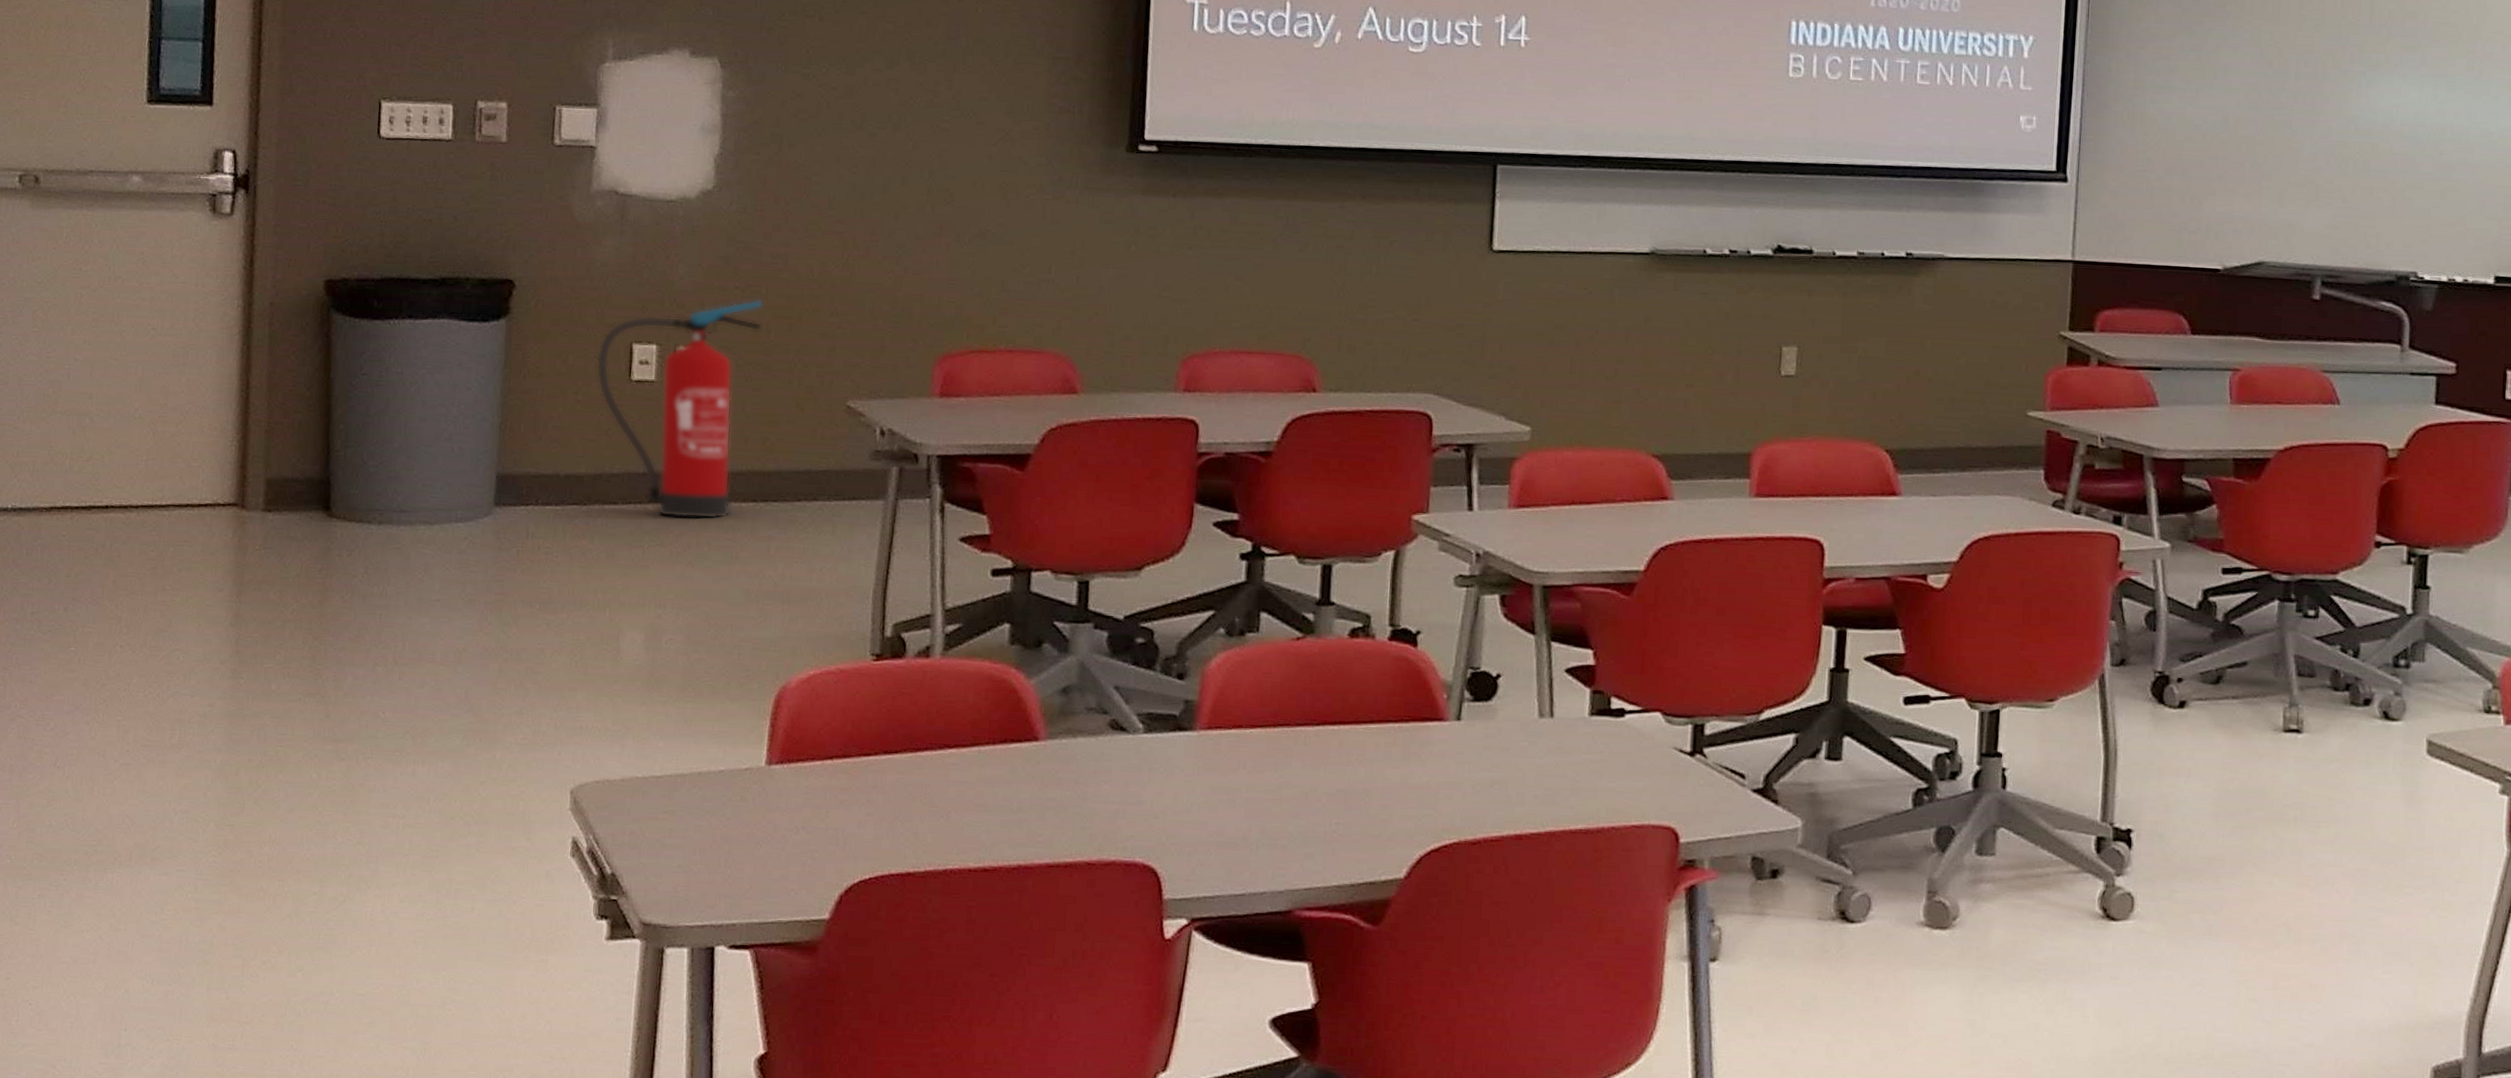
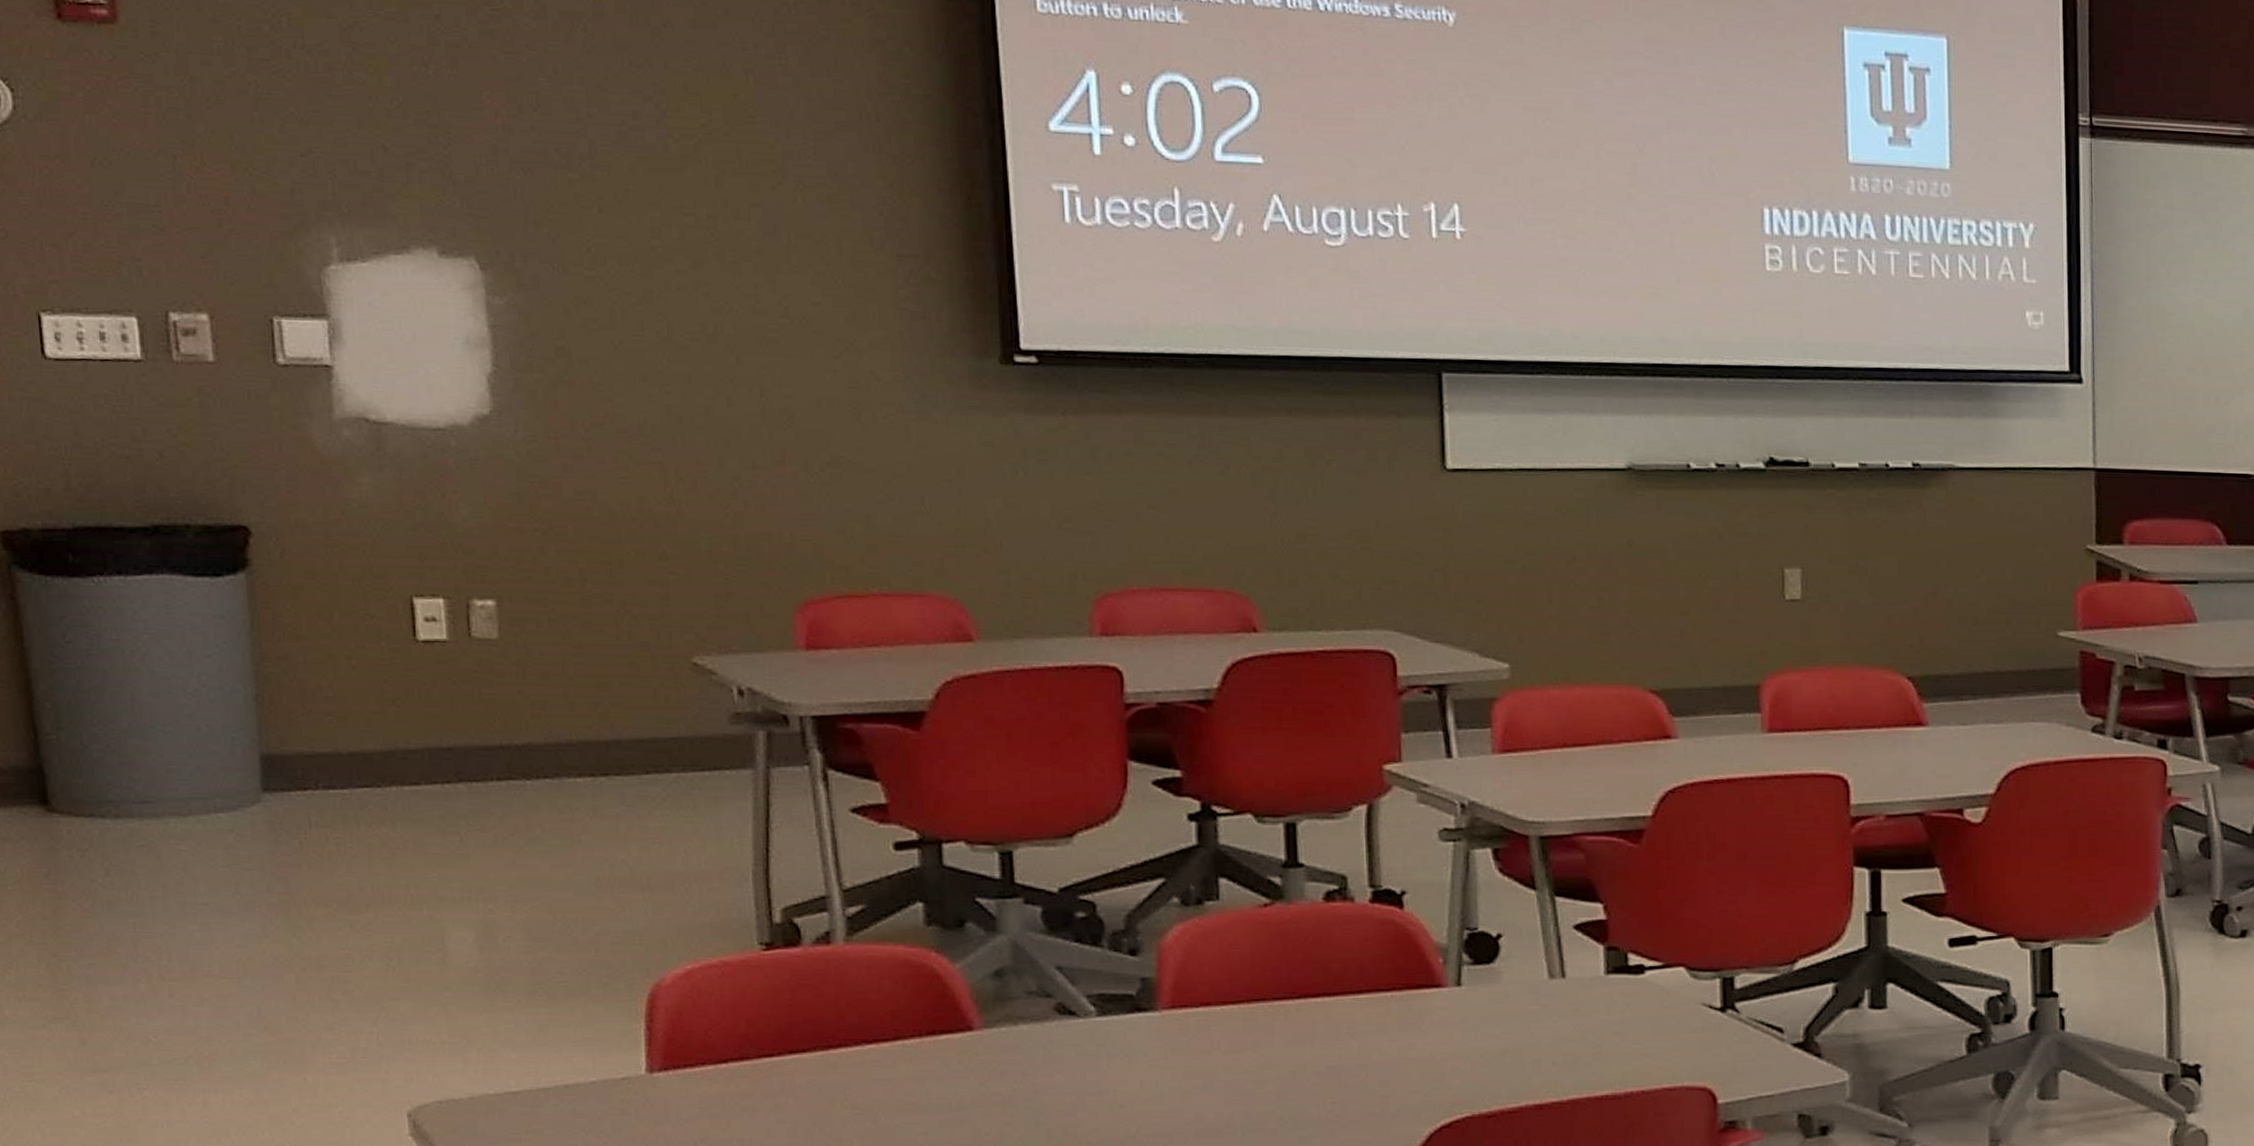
fire extinguisher: present [596,299,764,520] -> none [368,542,576,798]

